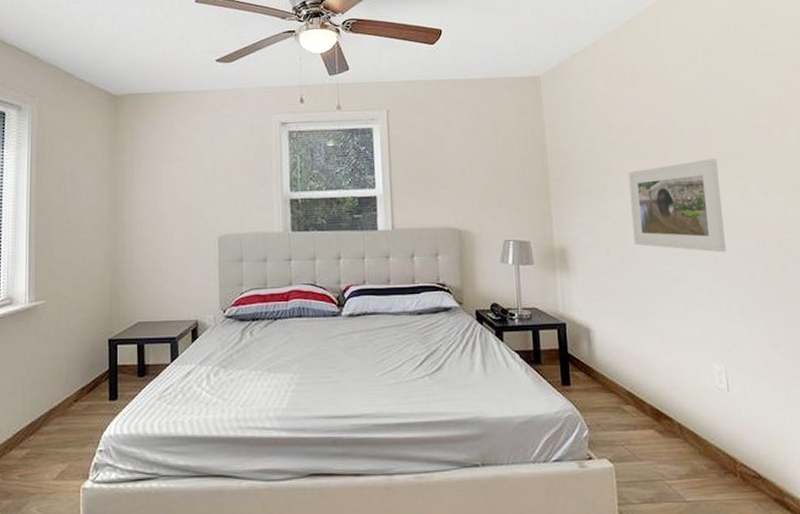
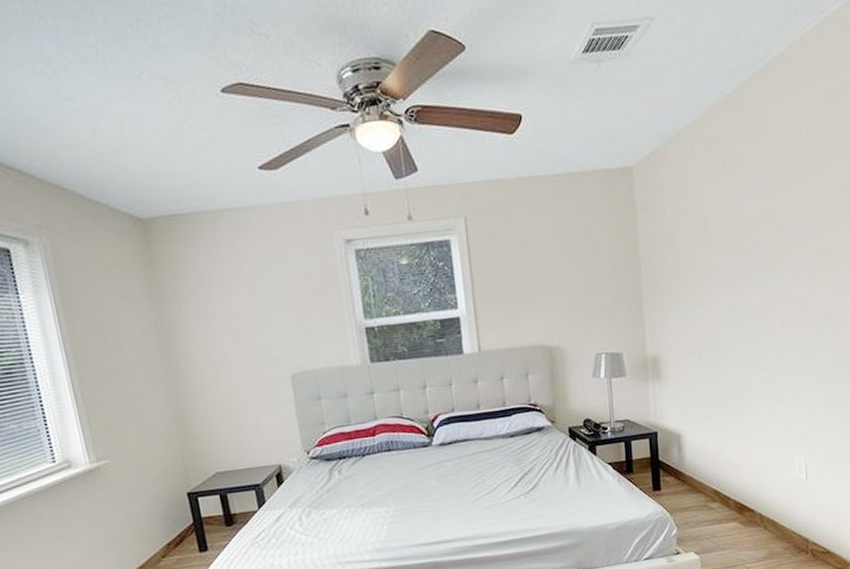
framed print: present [628,159,726,253] -> none [723,250,815,349]

